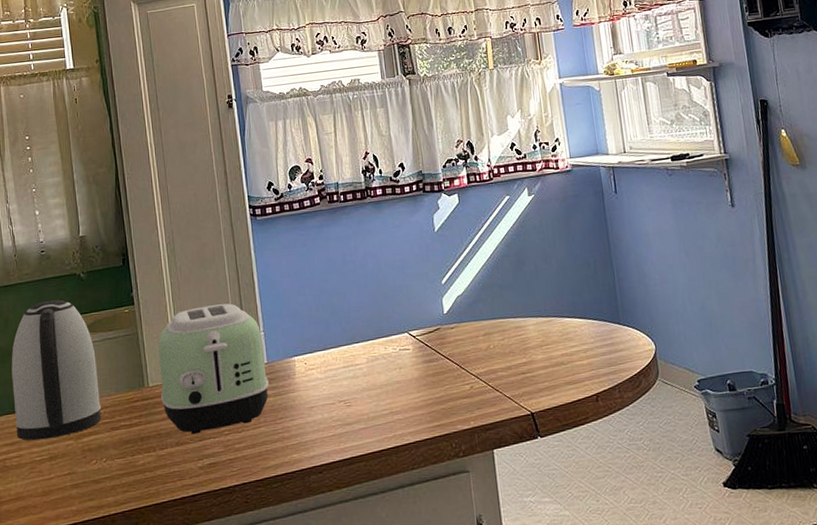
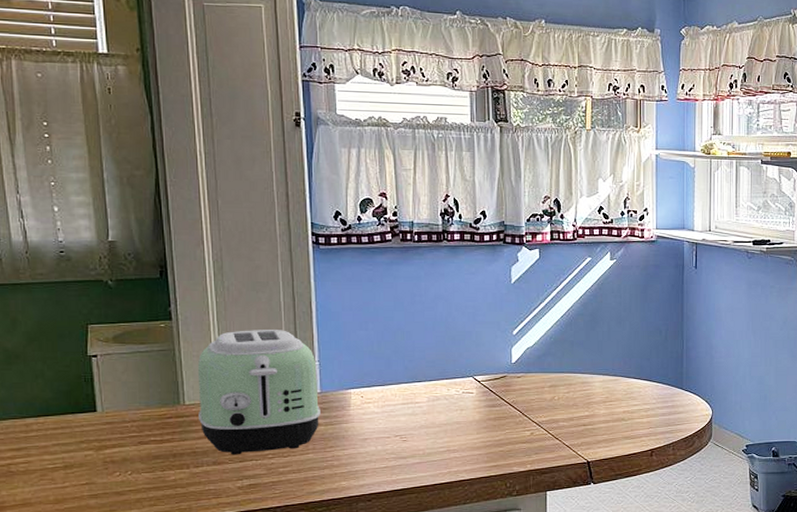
kettle: present [11,299,102,441] -> none [19,306,128,448]

